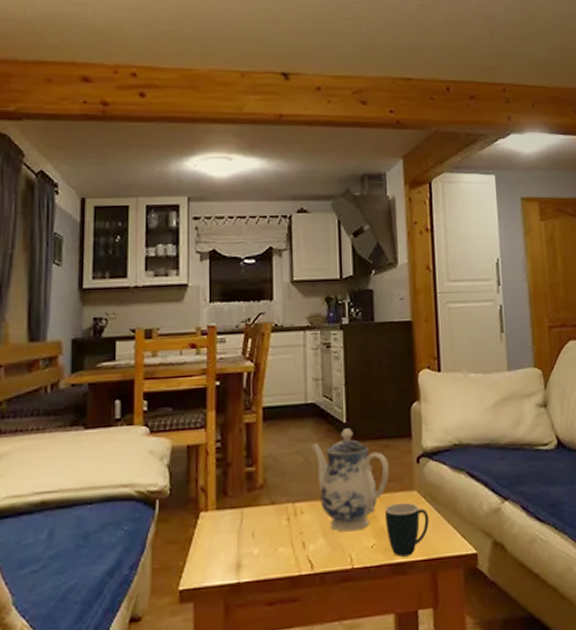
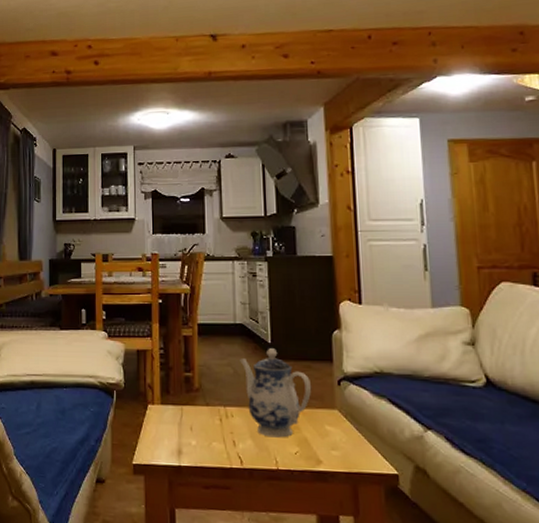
mug: present [384,502,429,557] -> none [307,418,350,467]

